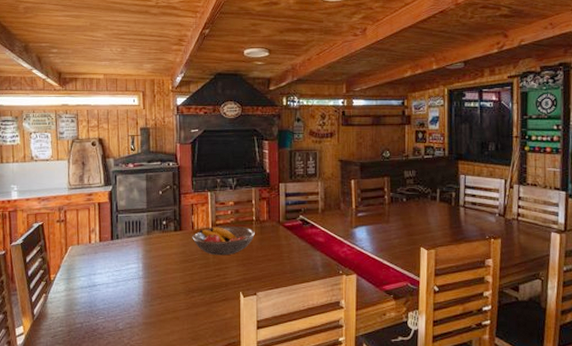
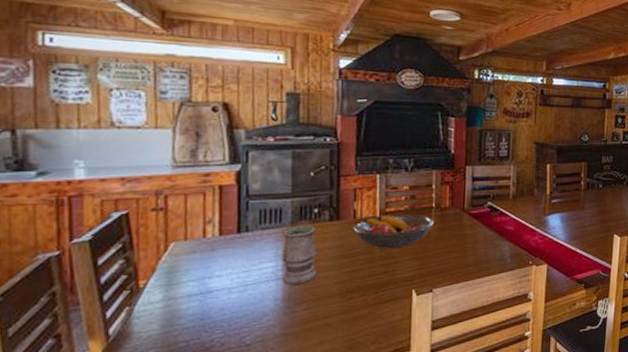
vase: none [142,235,167,283] -> present [282,226,317,285]

